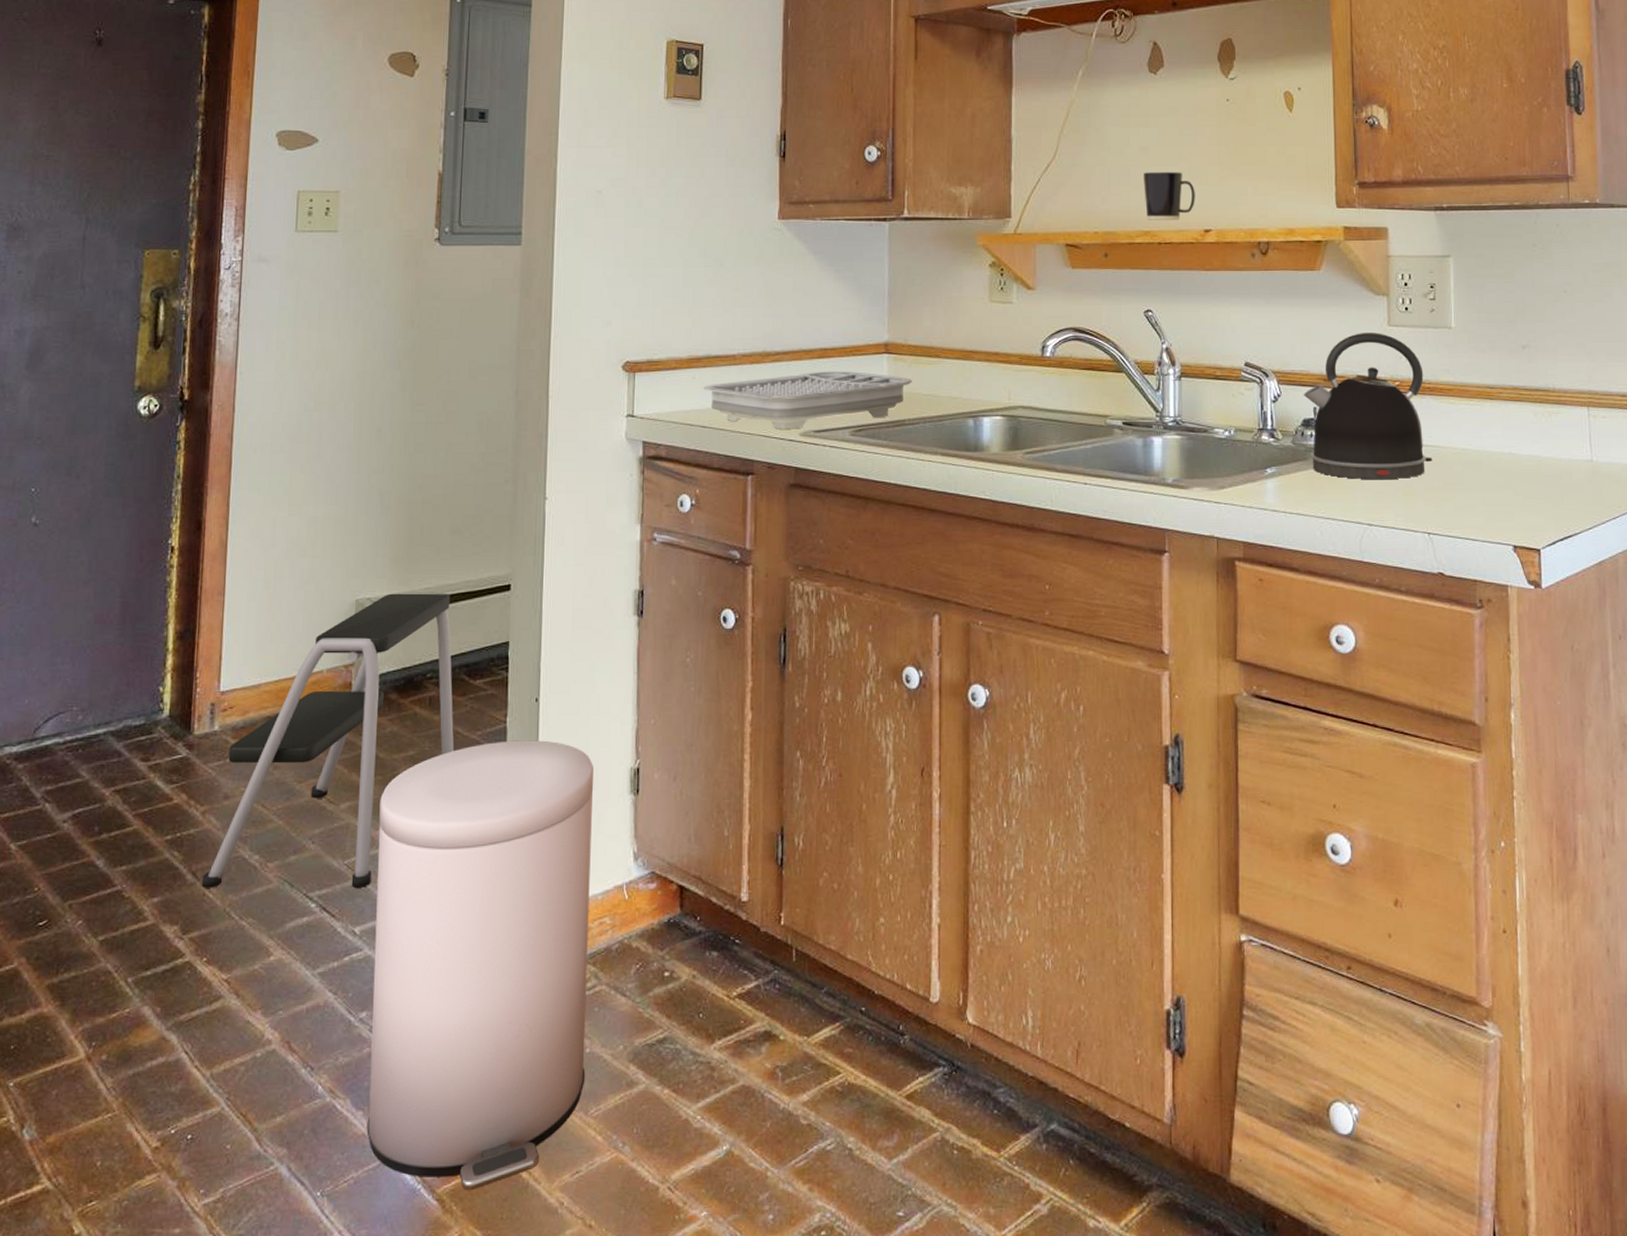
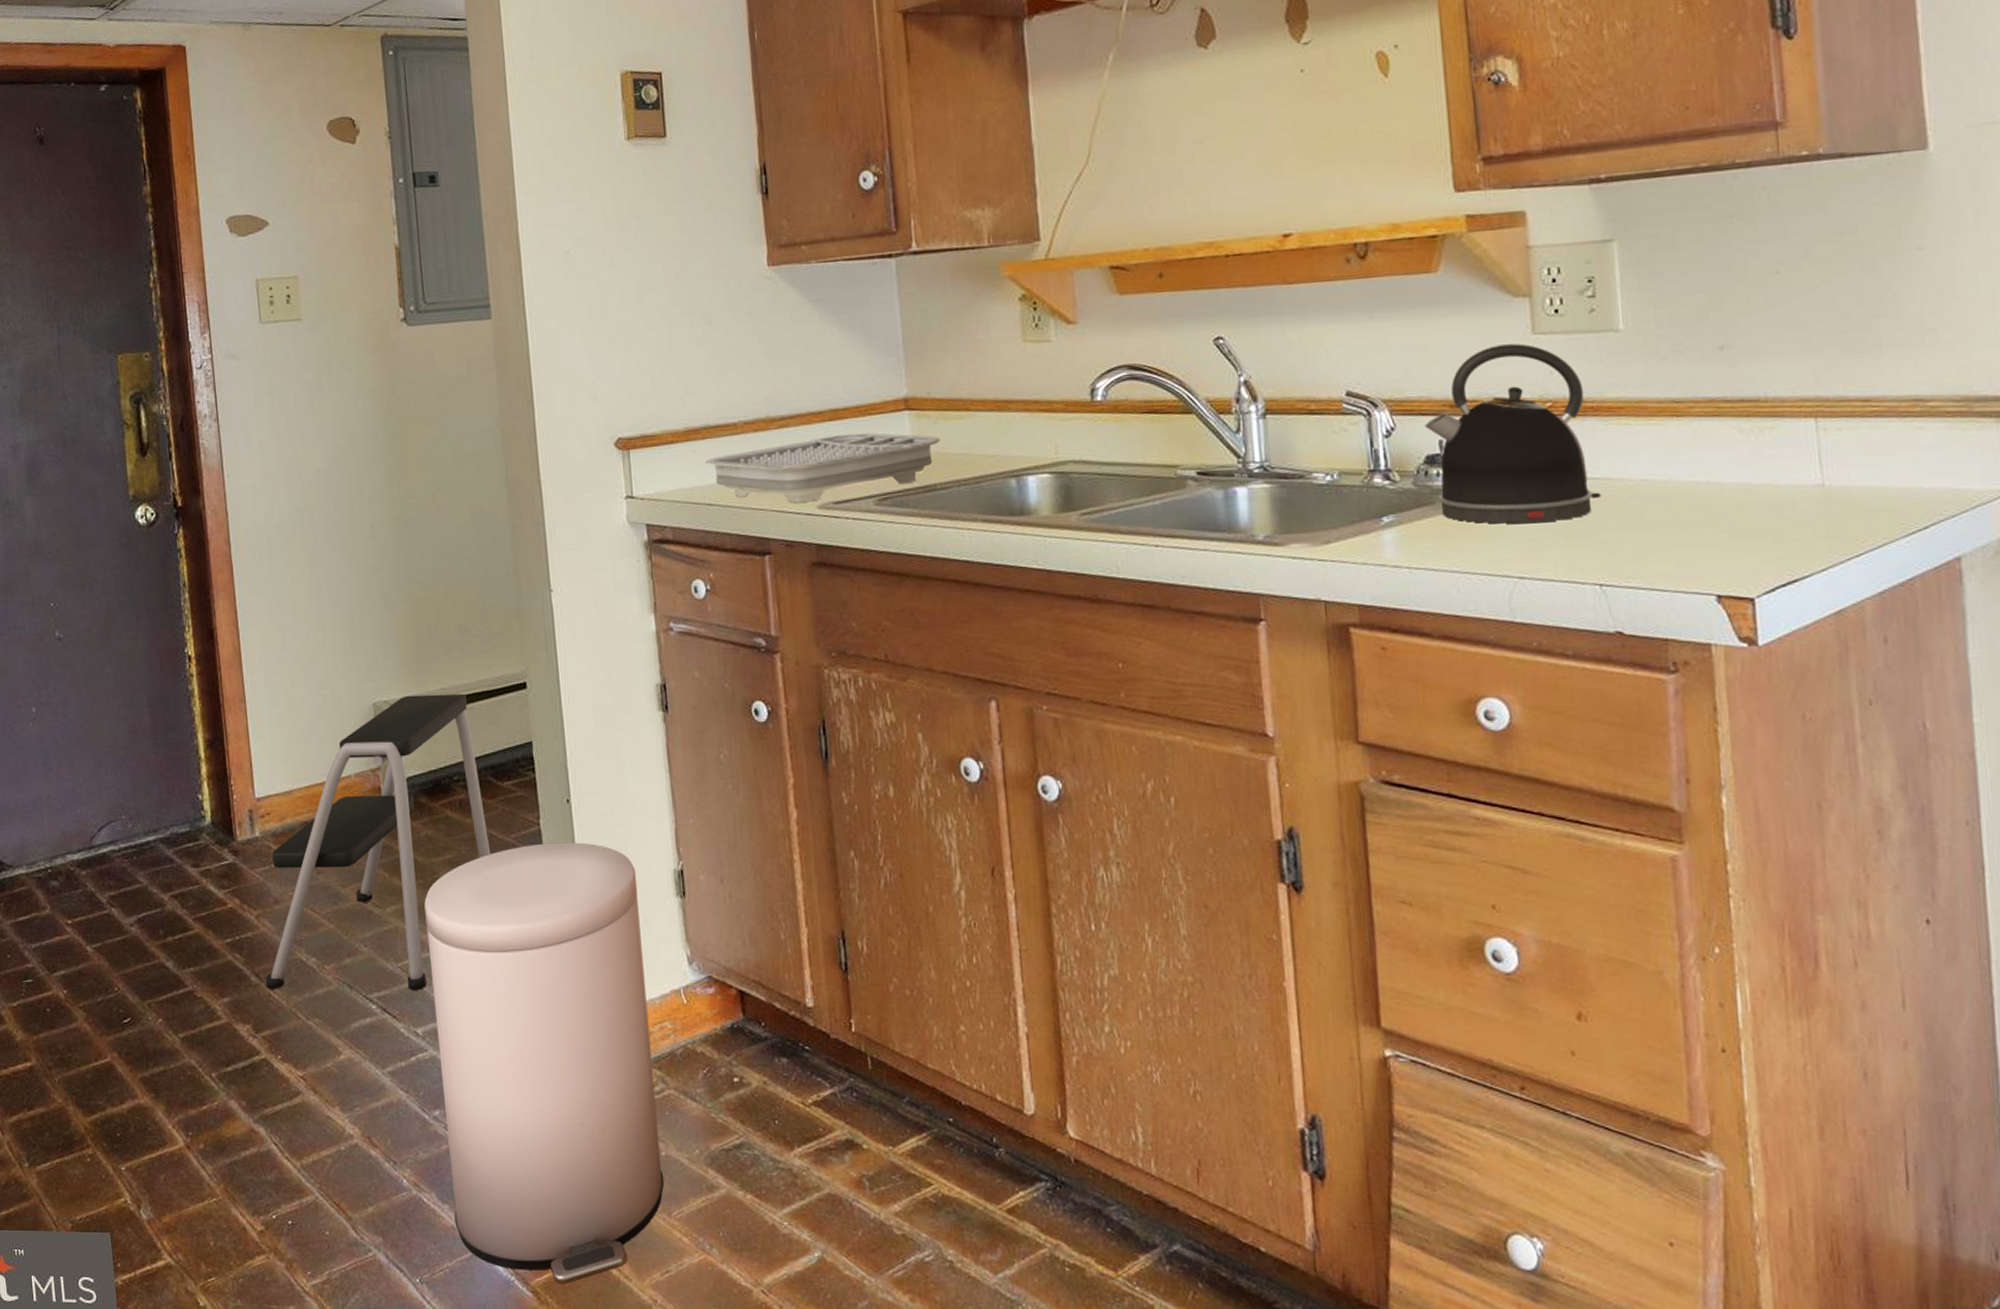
mug: present [1143,172,1195,220] -> none [1200,166,1269,229]

